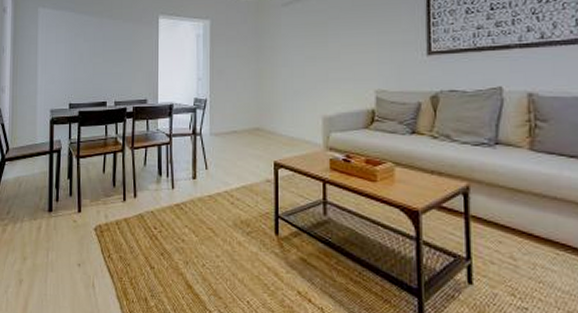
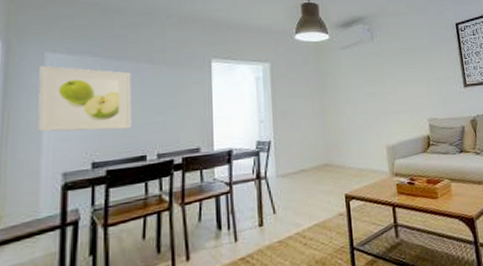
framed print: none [34,19,97,77] -> present [37,65,132,132]

